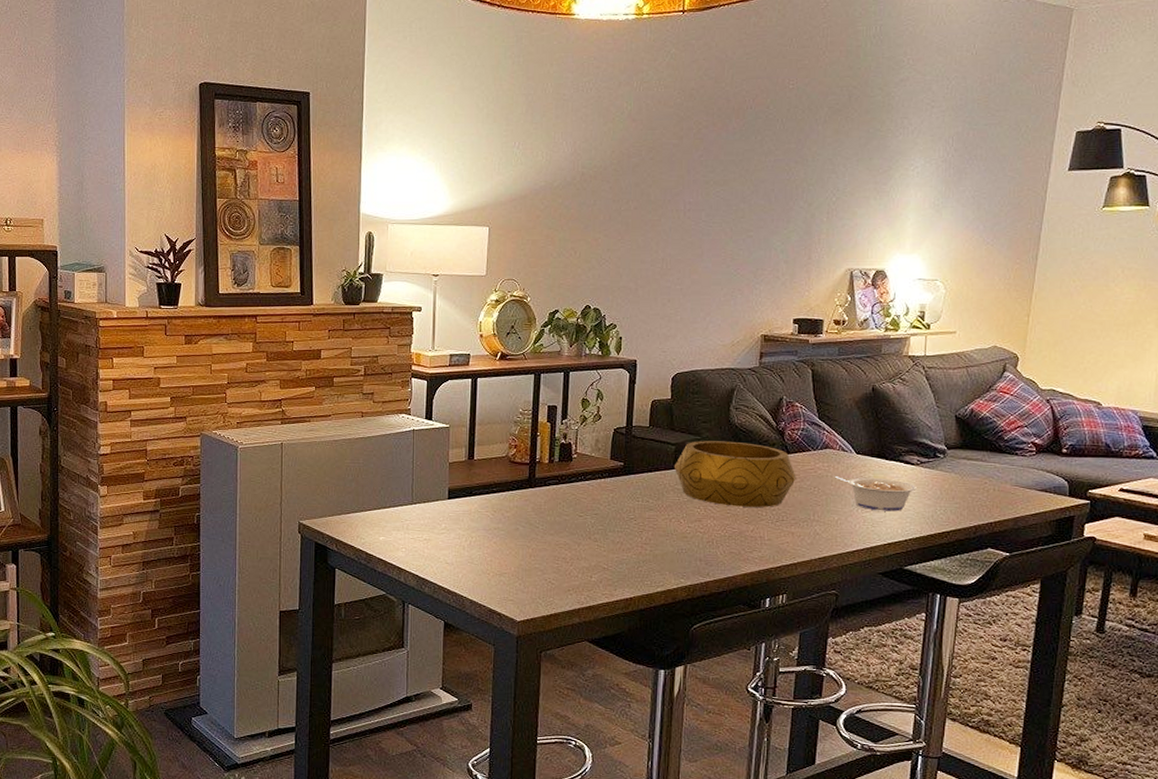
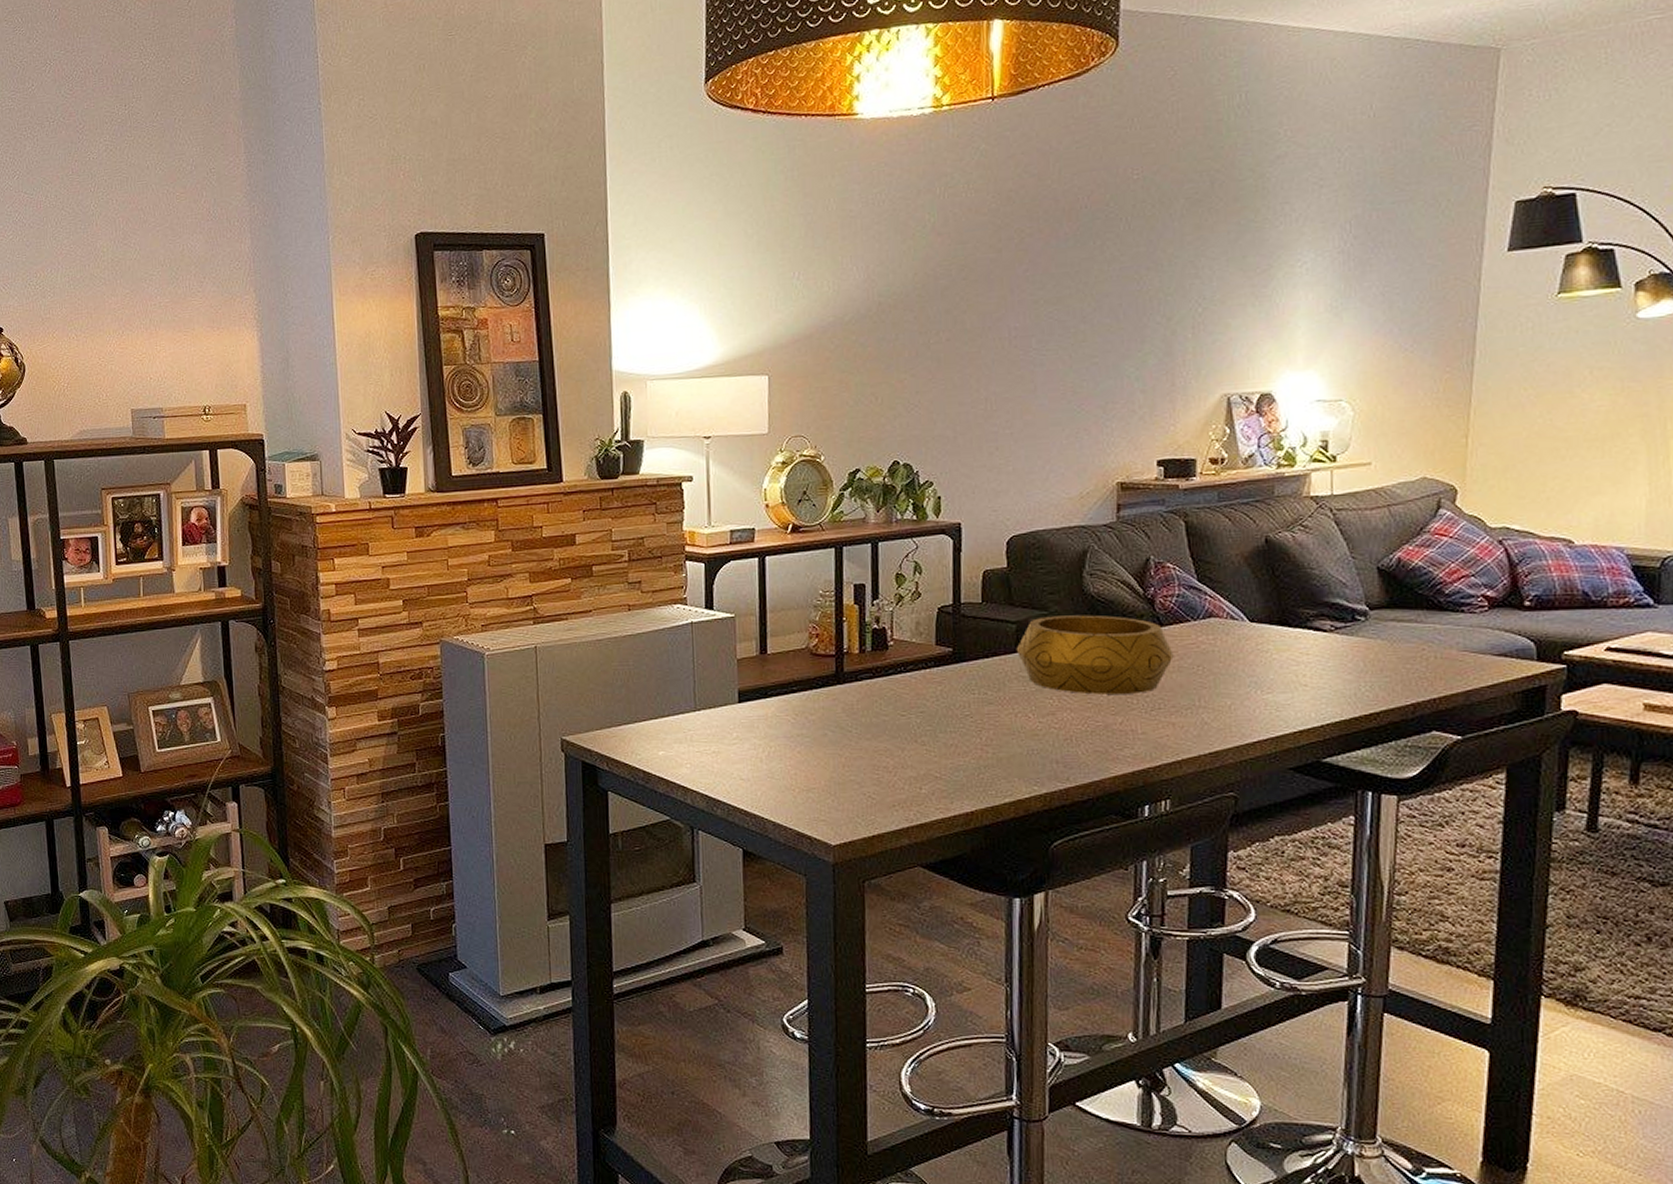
legume: present [834,475,917,512] -> none [1222,650,1332,692]

